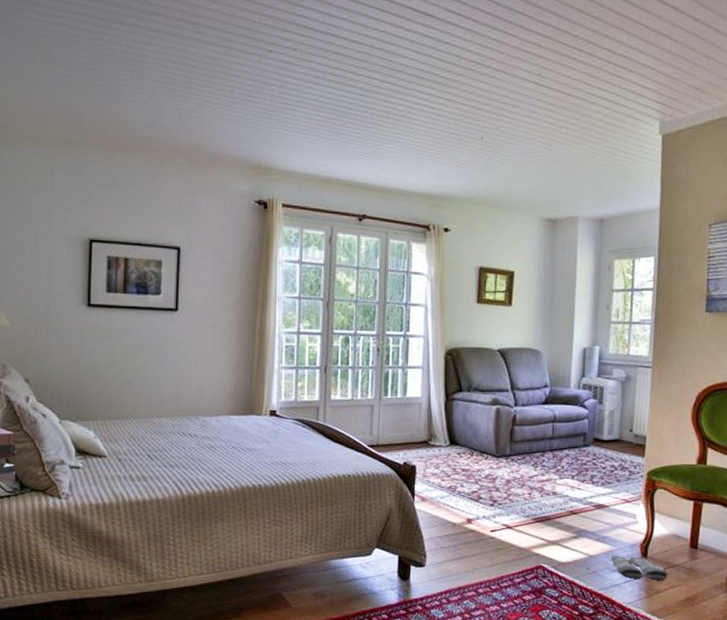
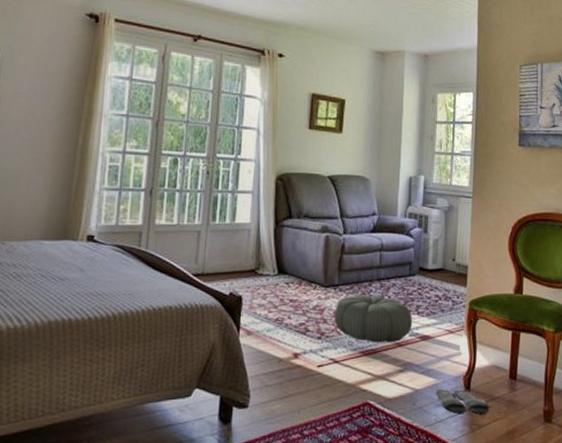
pouf: none [506,465,587,511] -> present [334,295,413,343]

